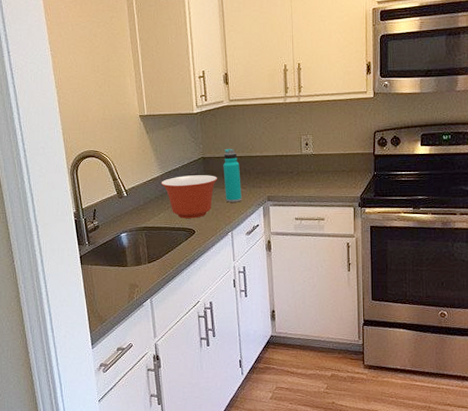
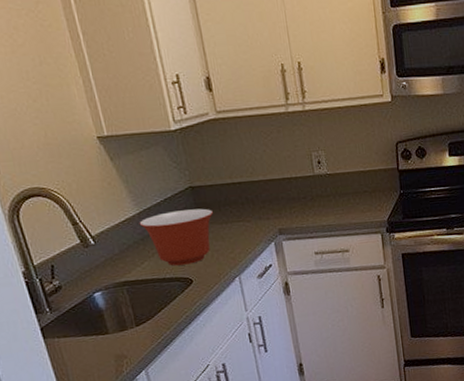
water bottle: present [223,148,242,203] -> none [217,173,247,241]

